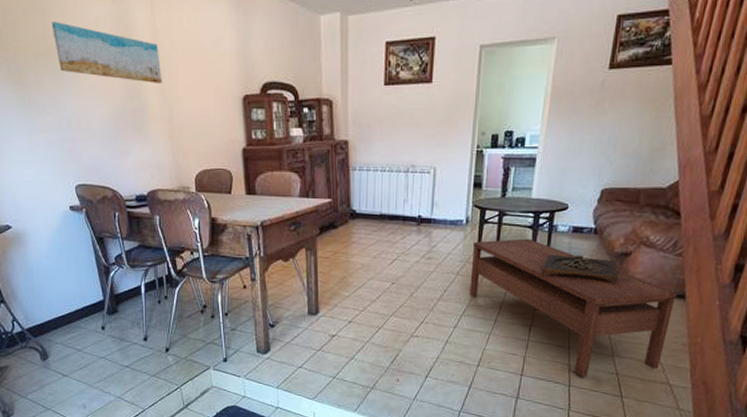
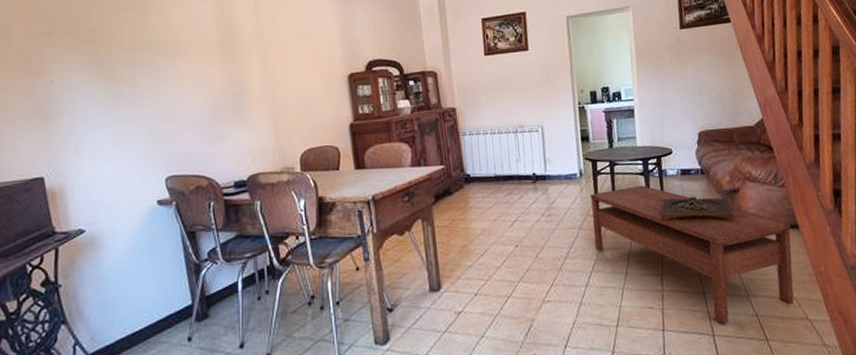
wall art: present [51,22,162,83] -> none [150,19,265,69]

